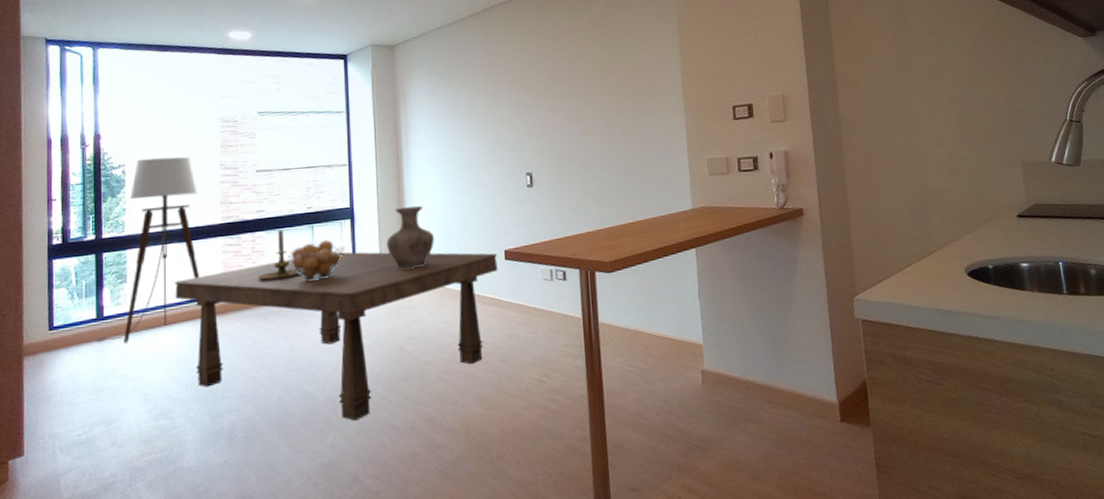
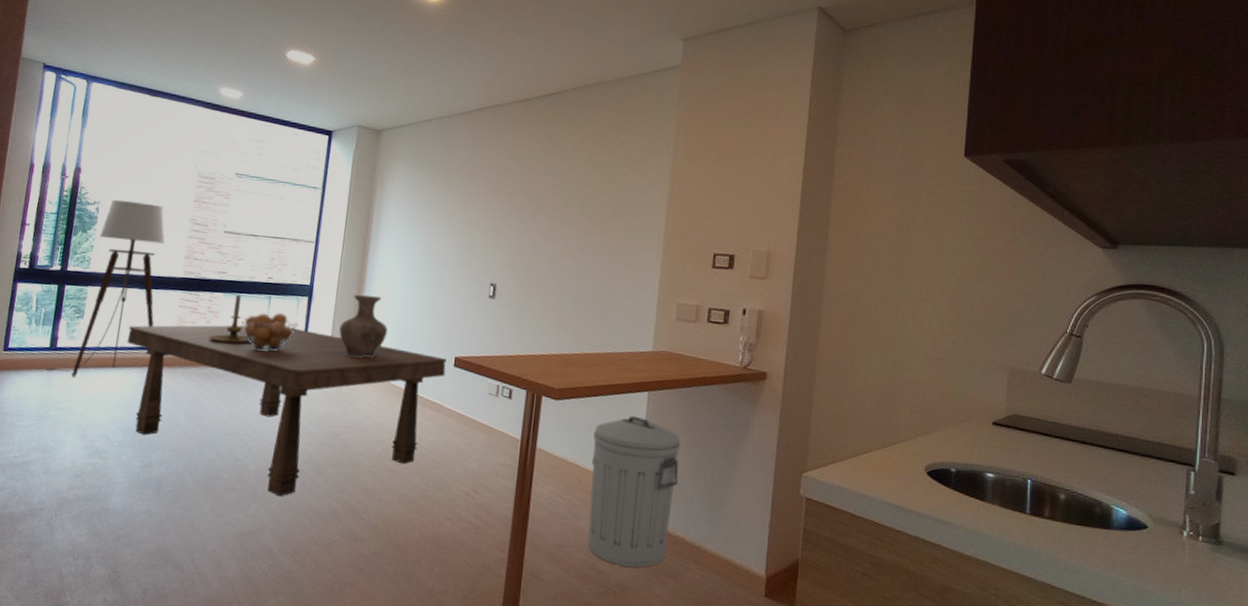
trash can: none [651,273,740,421] -> present [588,415,681,568]

